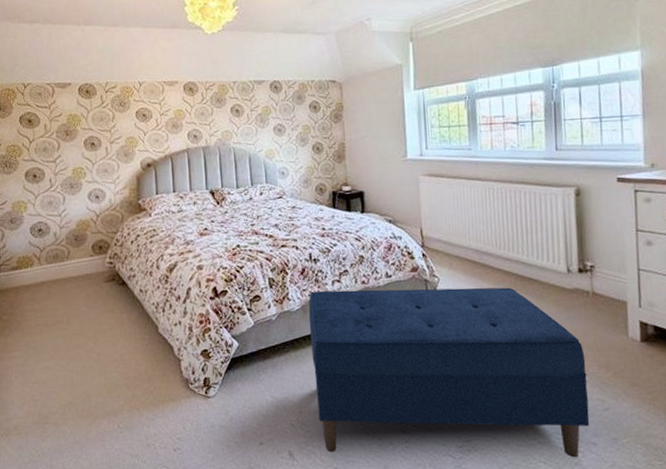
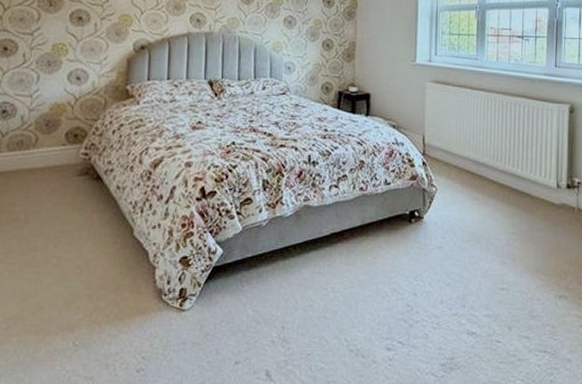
bench: present [308,287,590,458] -> none [301,196,567,375]

